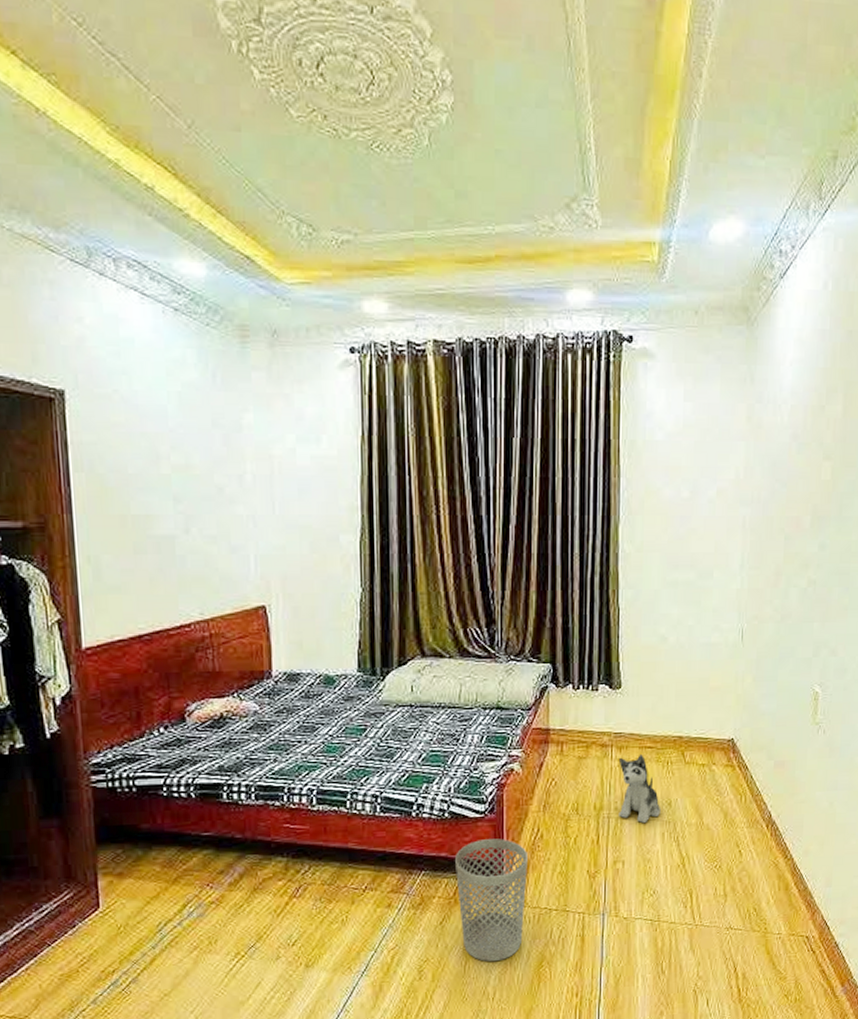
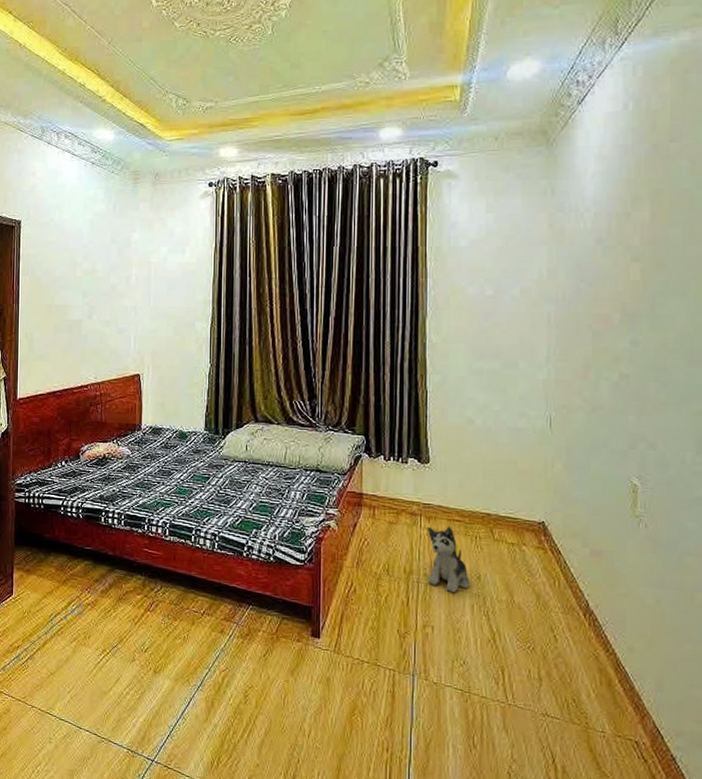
wastebasket: present [455,838,527,962] -> none [278,585,342,701]

